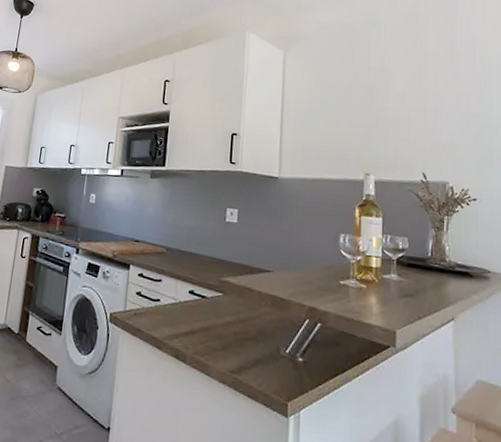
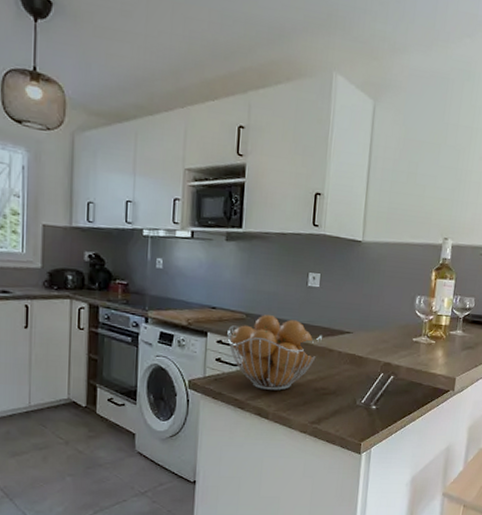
fruit basket: none [148,249,241,331] -> present [227,315,322,391]

